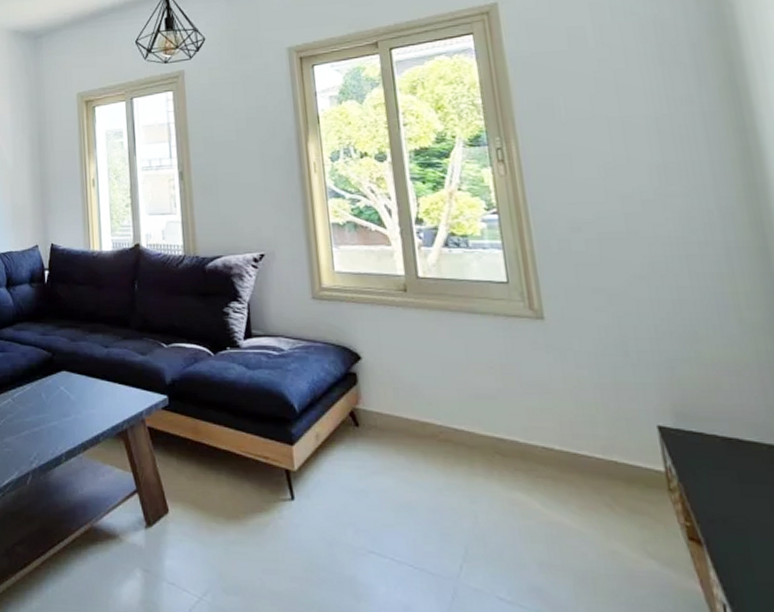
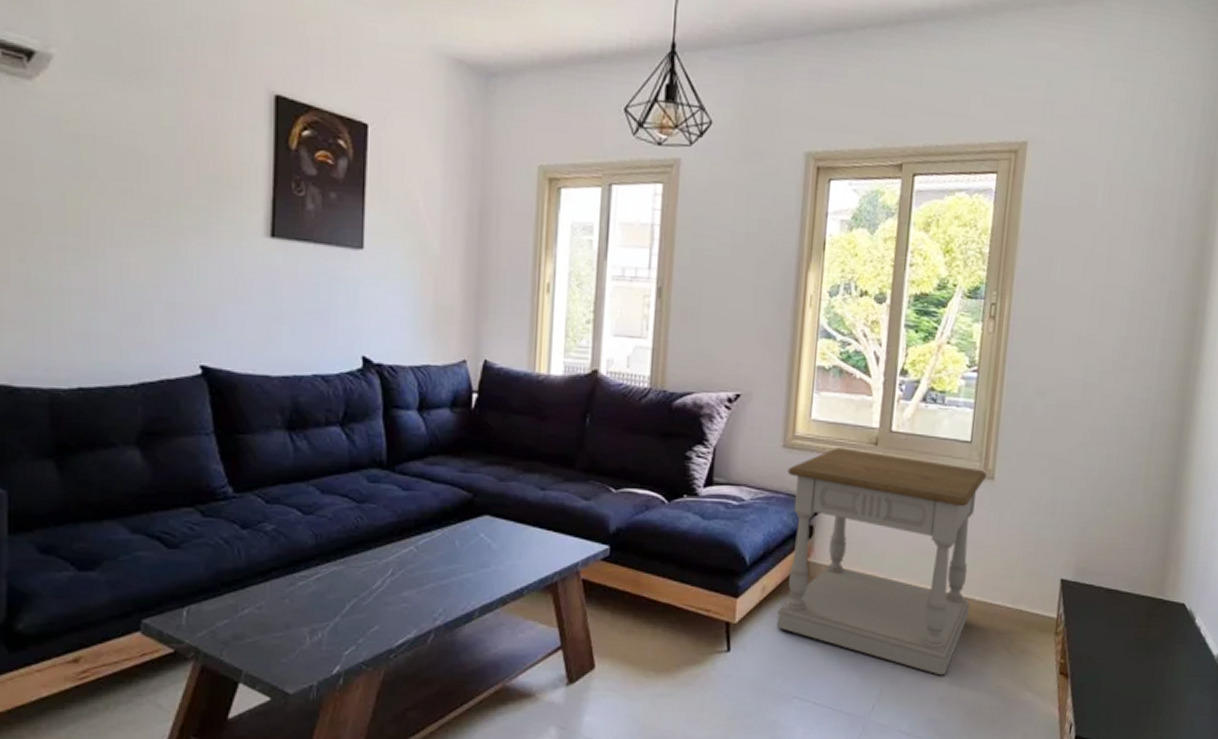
side table: none [320,296,551,535] -> present [776,448,988,676]

